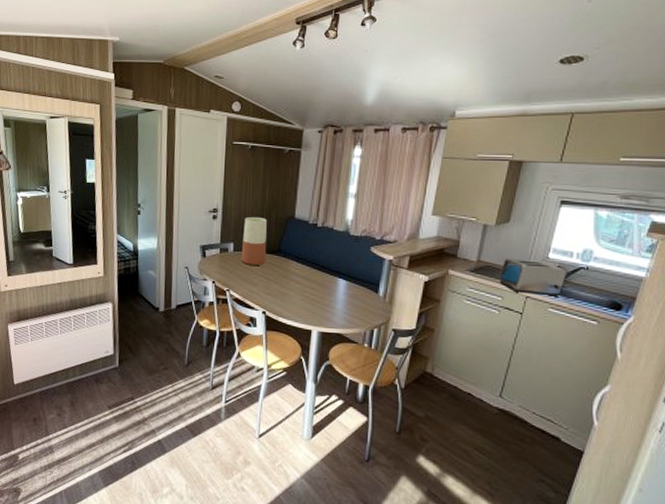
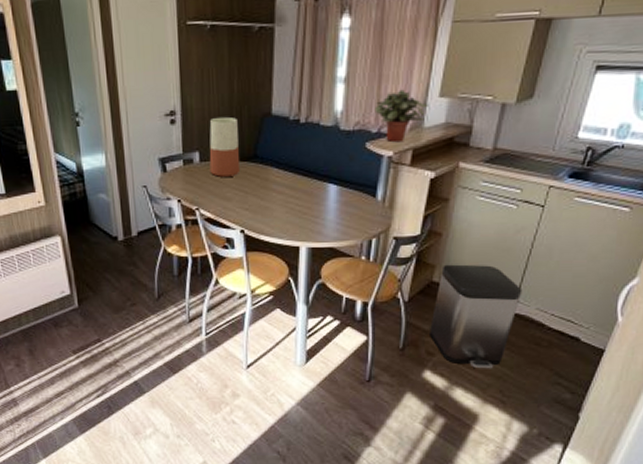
potted plant: none [378,207,423,249] -> present [374,89,428,143]
pedal bin: none [423,357,506,460] -> present [430,264,523,369]
toaster: present [499,258,567,297] -> none [518,141,598,184]

